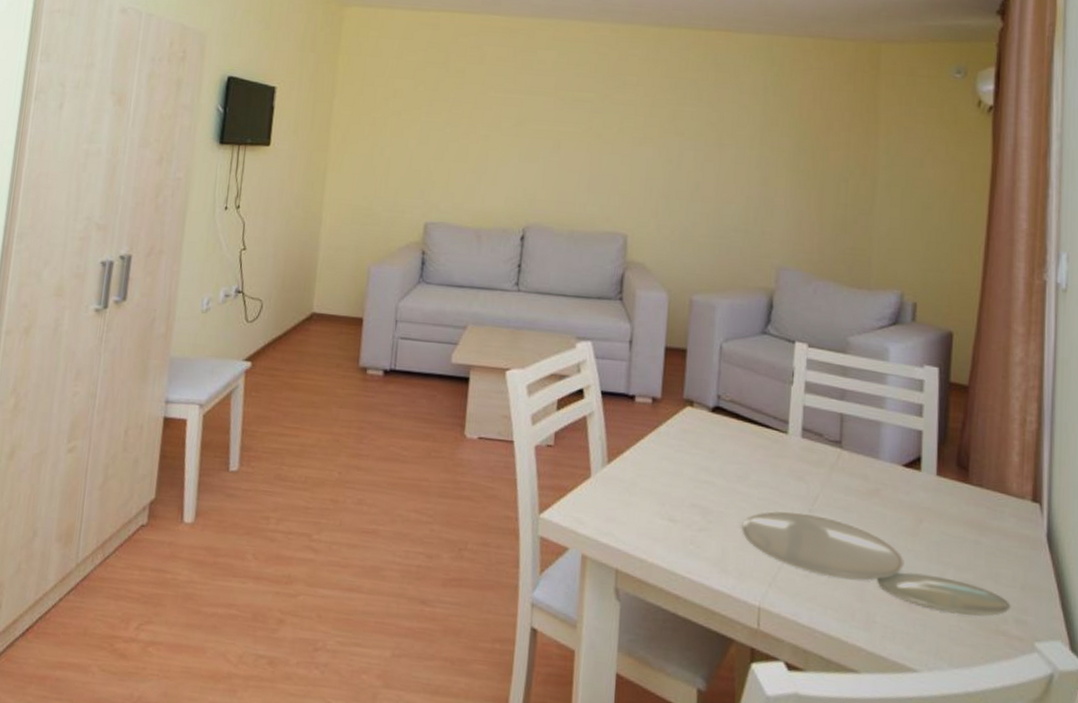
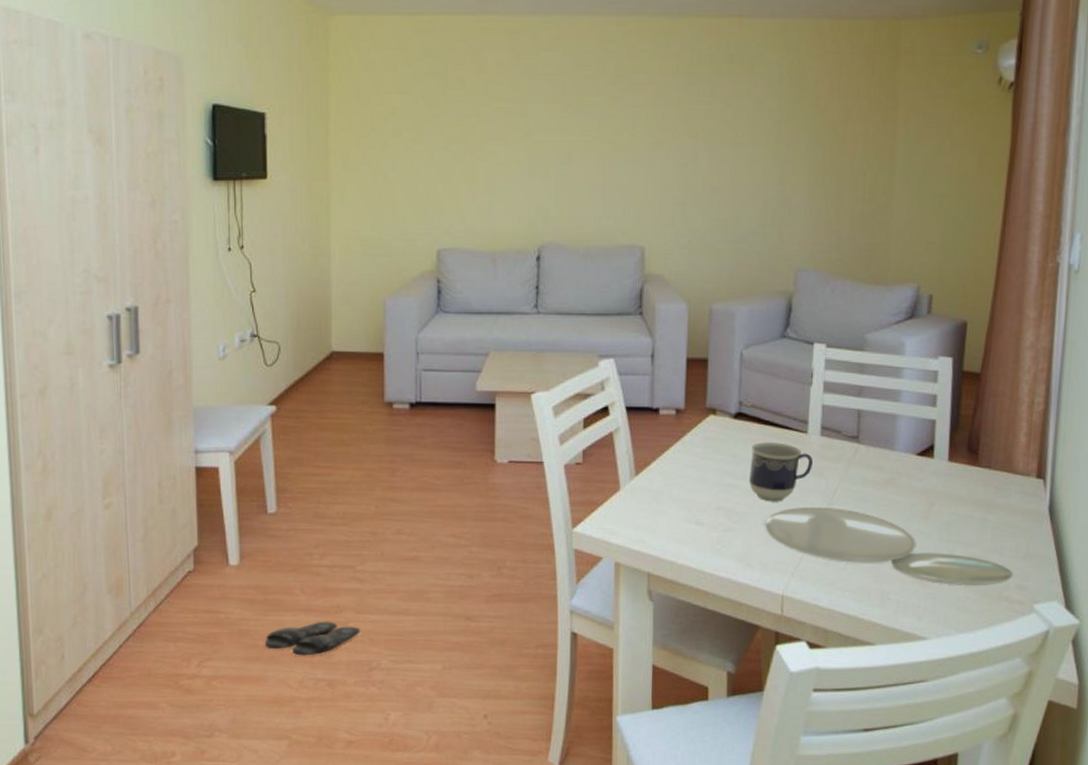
slippers: none [209,591,310,628] -> present [265,621,361,656]
cup: none [726,439,793,503] -> present [749,442,813,501]

